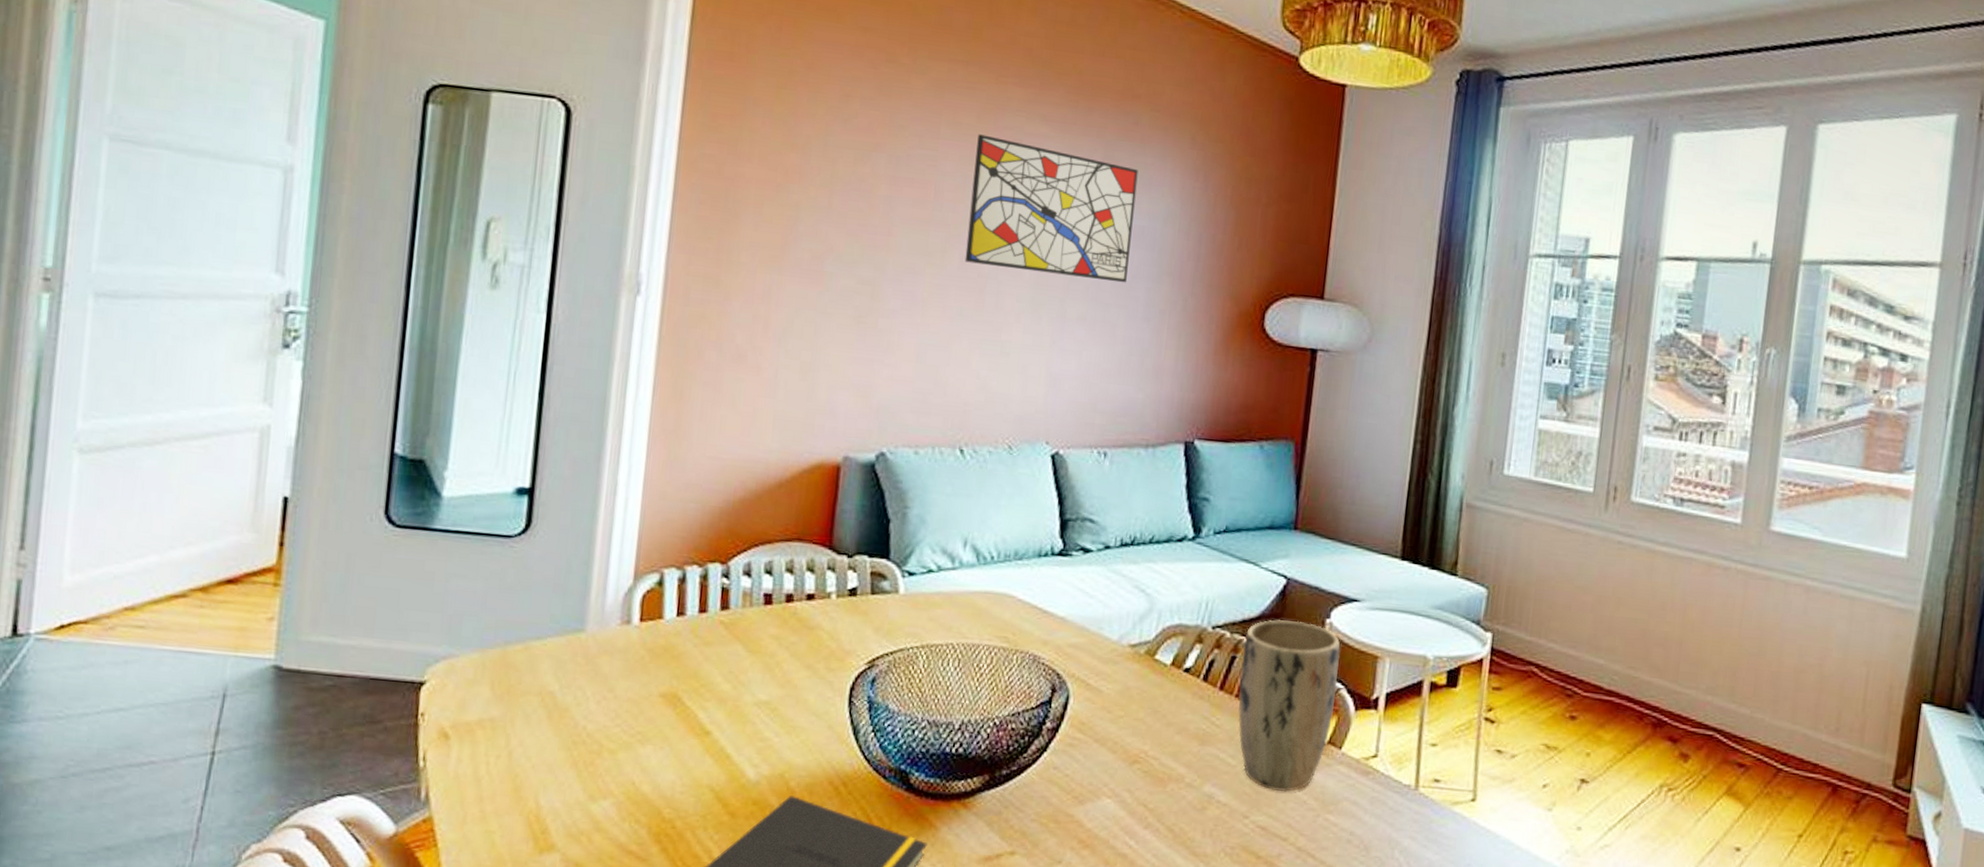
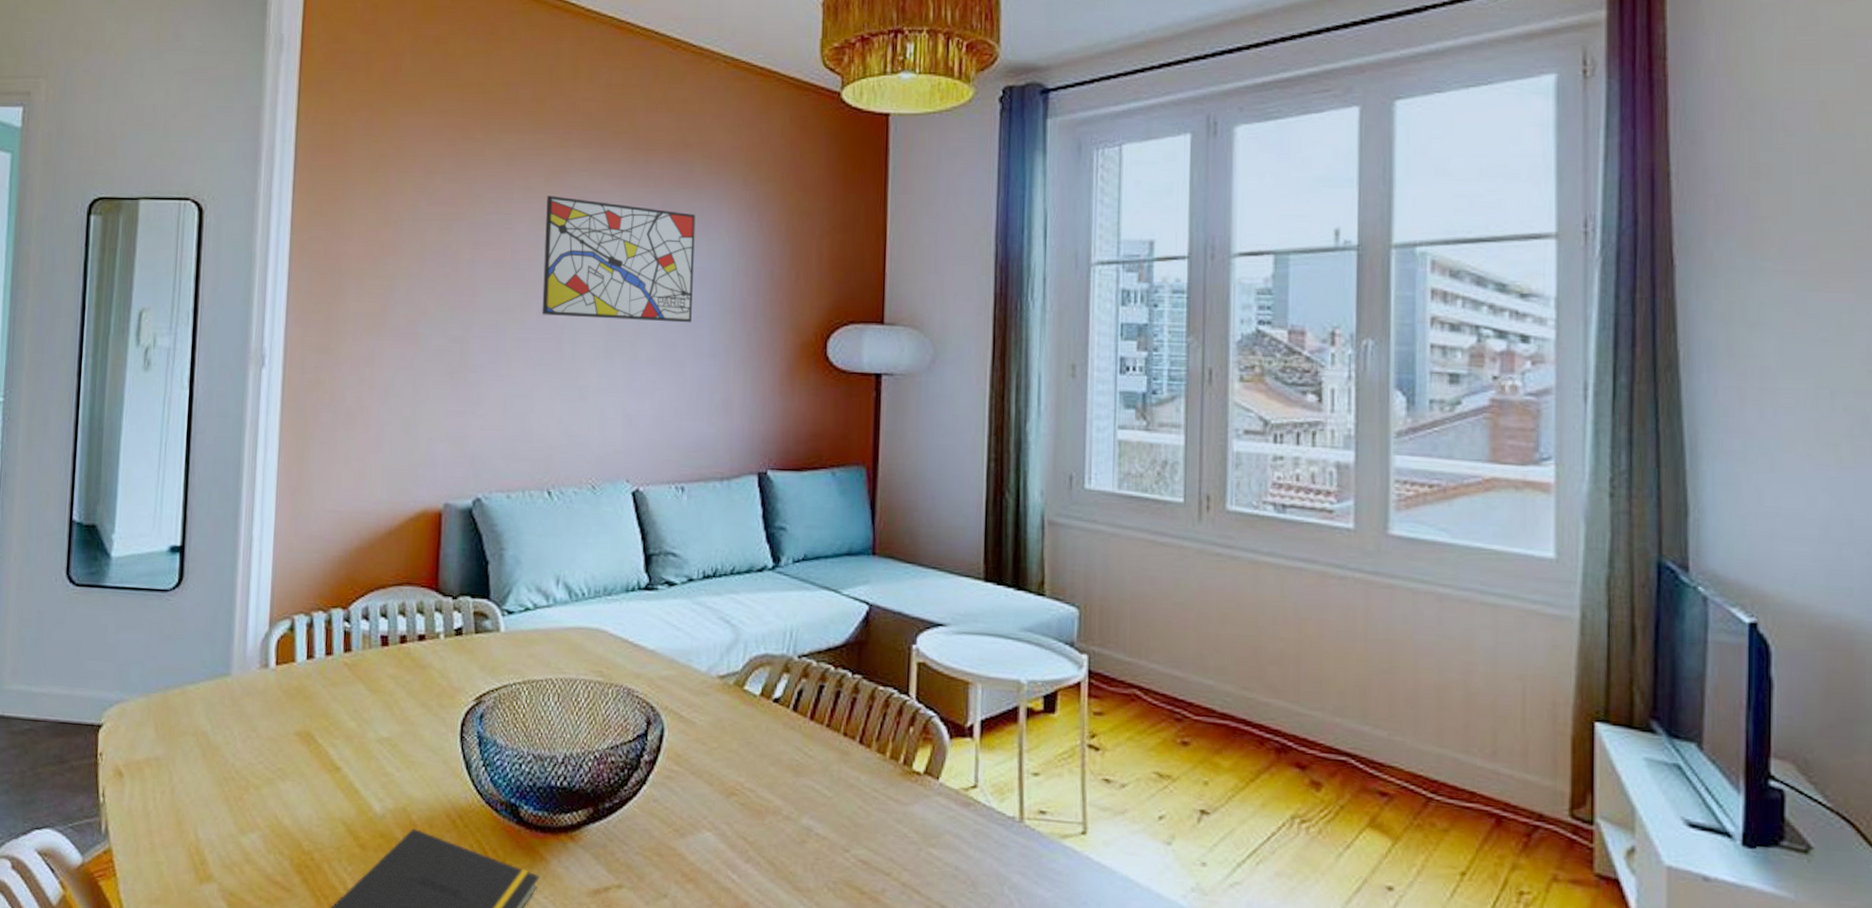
plant pot: present [1238,620,1341,793] -> none [829,647,929,825]

